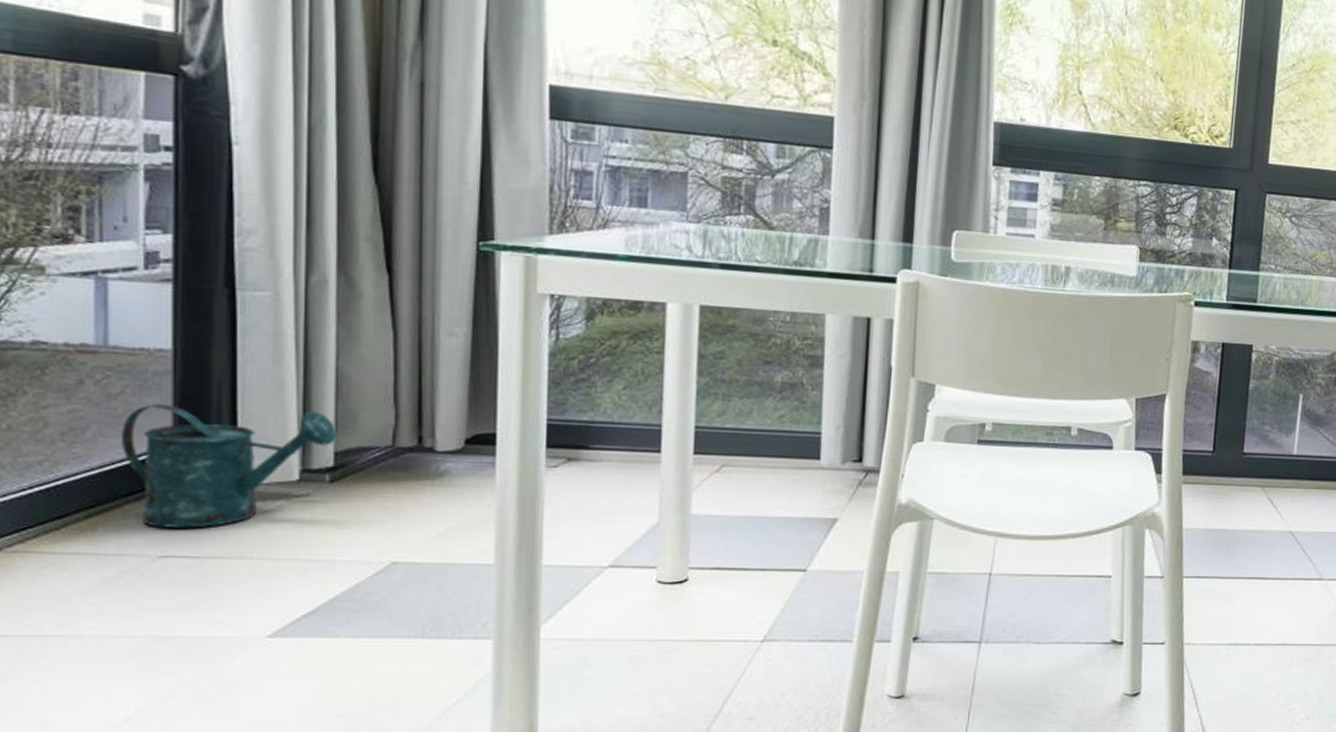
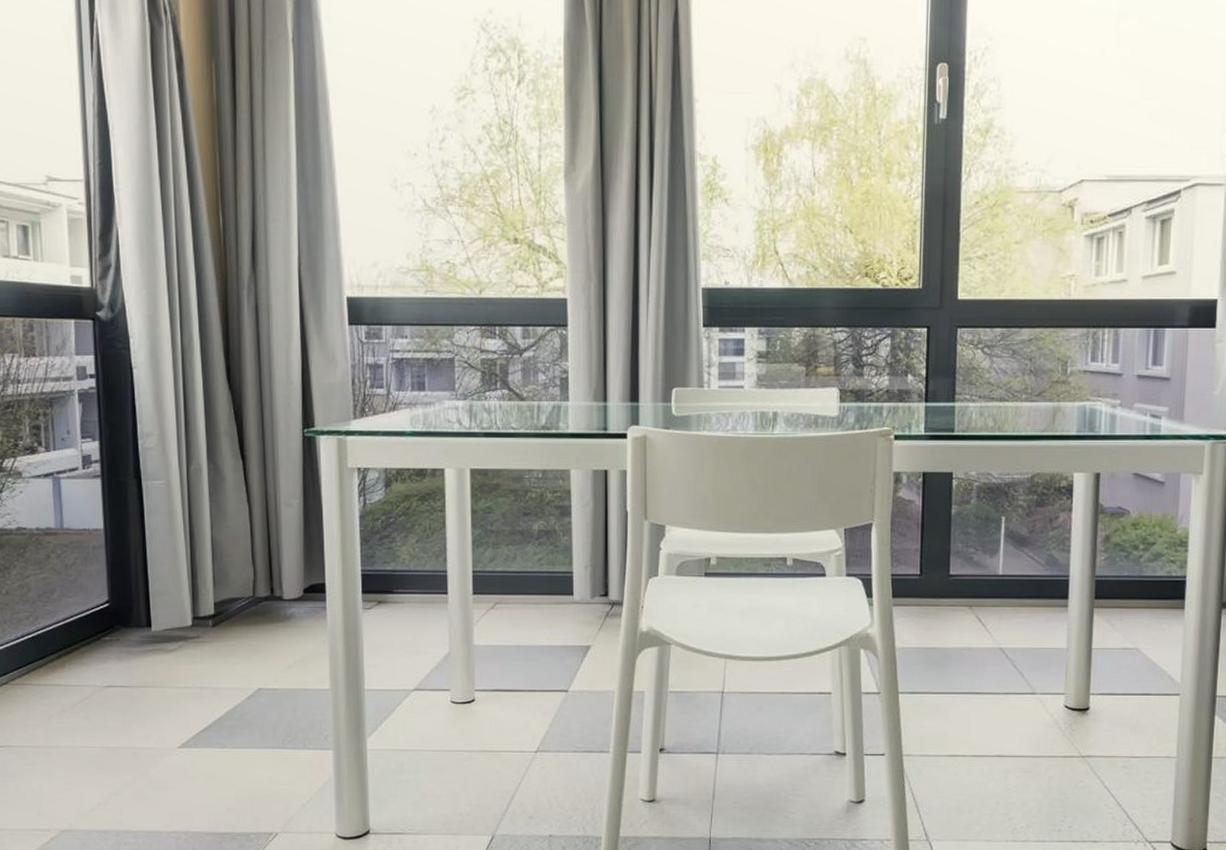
watering can: present [122,404,337,528] -> none [76,571,215,665]

